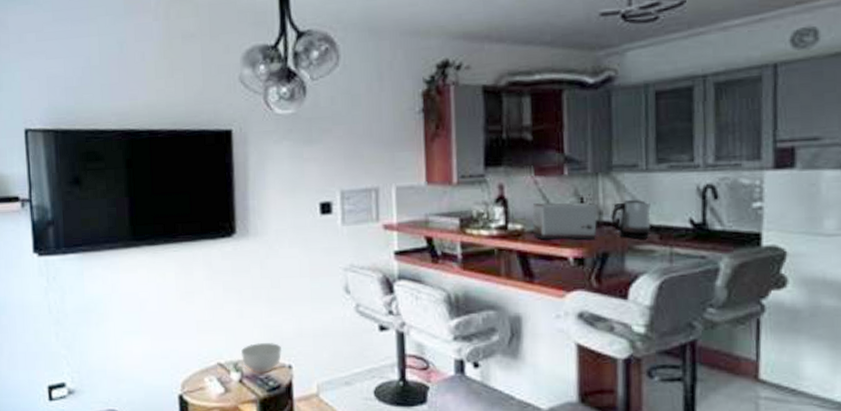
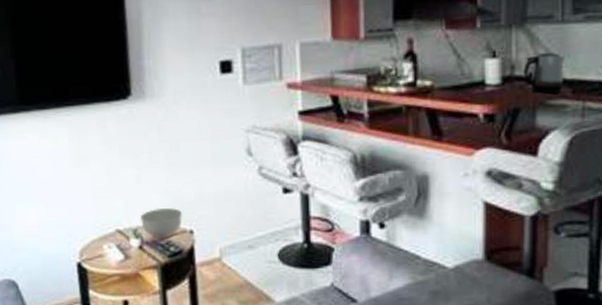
toaster: present [531,202,597,241] -> none [441,57,509,97]

